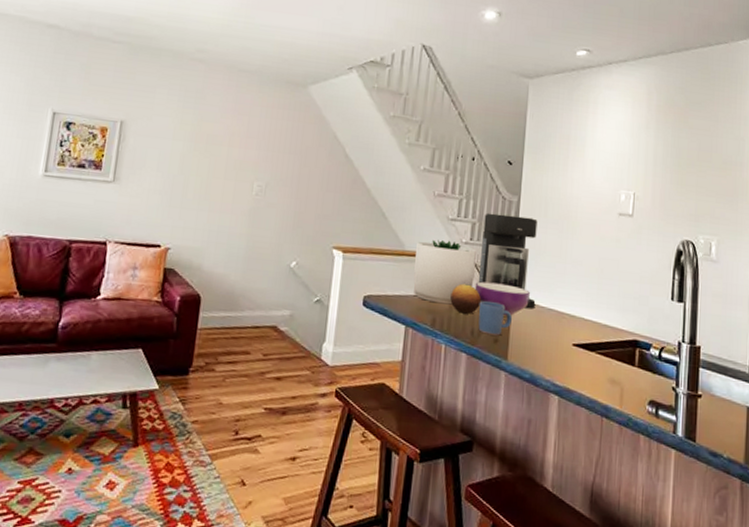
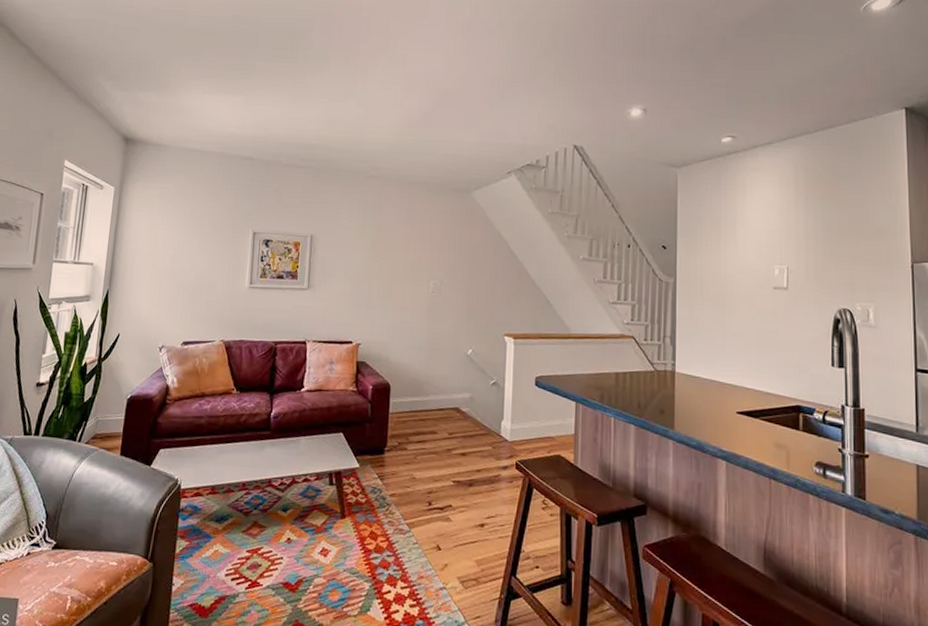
planter: present [413,239,476,305] -> none [580,322,638,381]
fruit: present [450,283,481,314] -> none [616,361,645,389]
bowl: present [474,281,530,318] -> none [638,358,691,391]
coffee maker: present [478,212,538,309] -> none [641,294,698,382]
mug: present [478,300,512,336] -> none [643,375,676,407]

